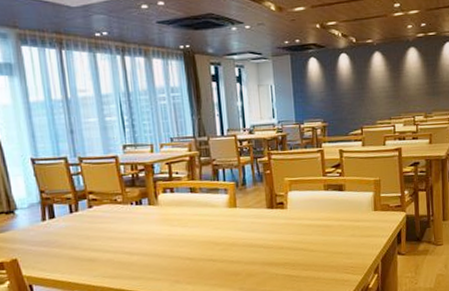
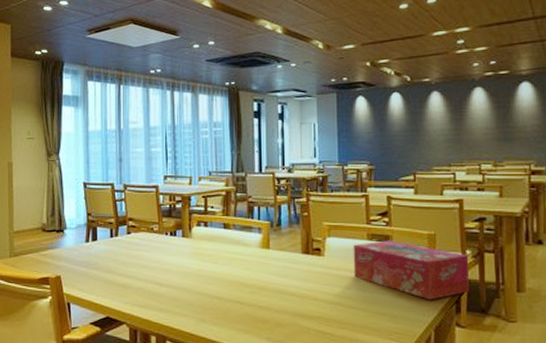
tissue box: none [312,188,407,236] -> present [353,240,469,300]

